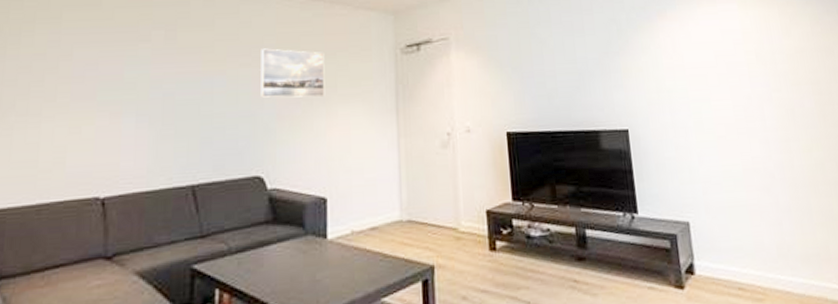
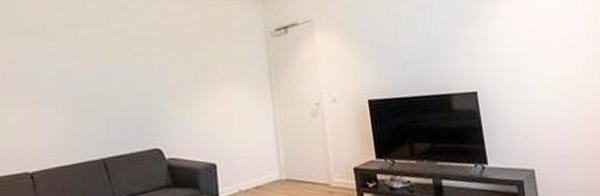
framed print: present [261,48,325,98] -> none [150,39,208,82]

